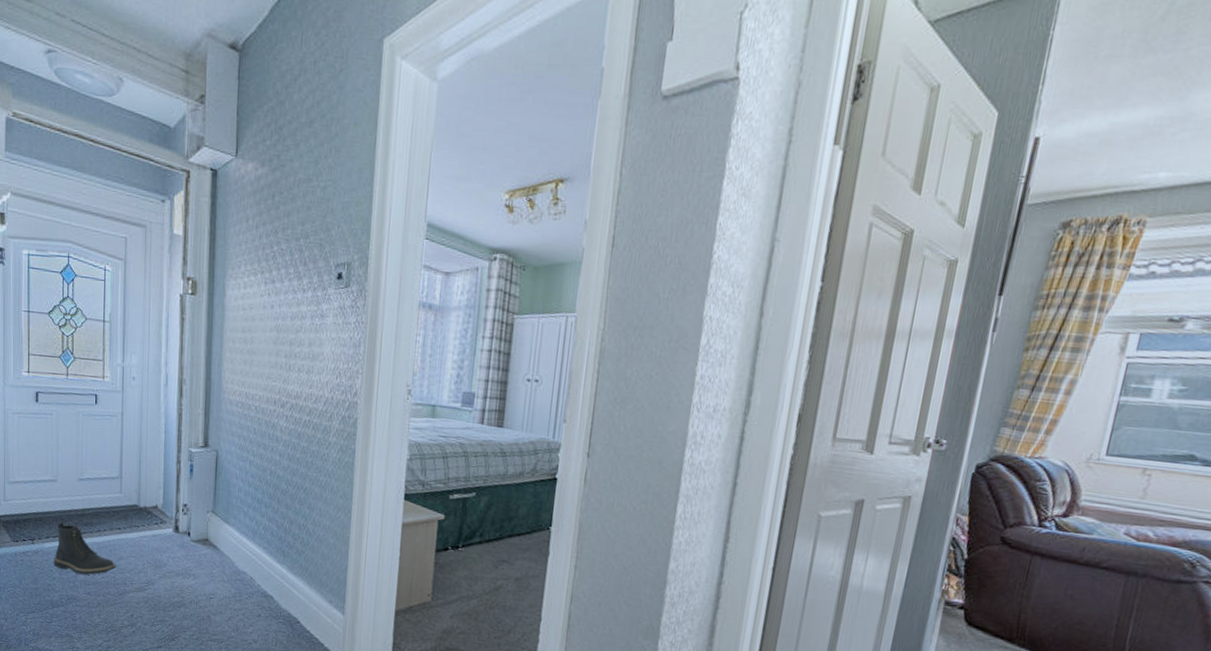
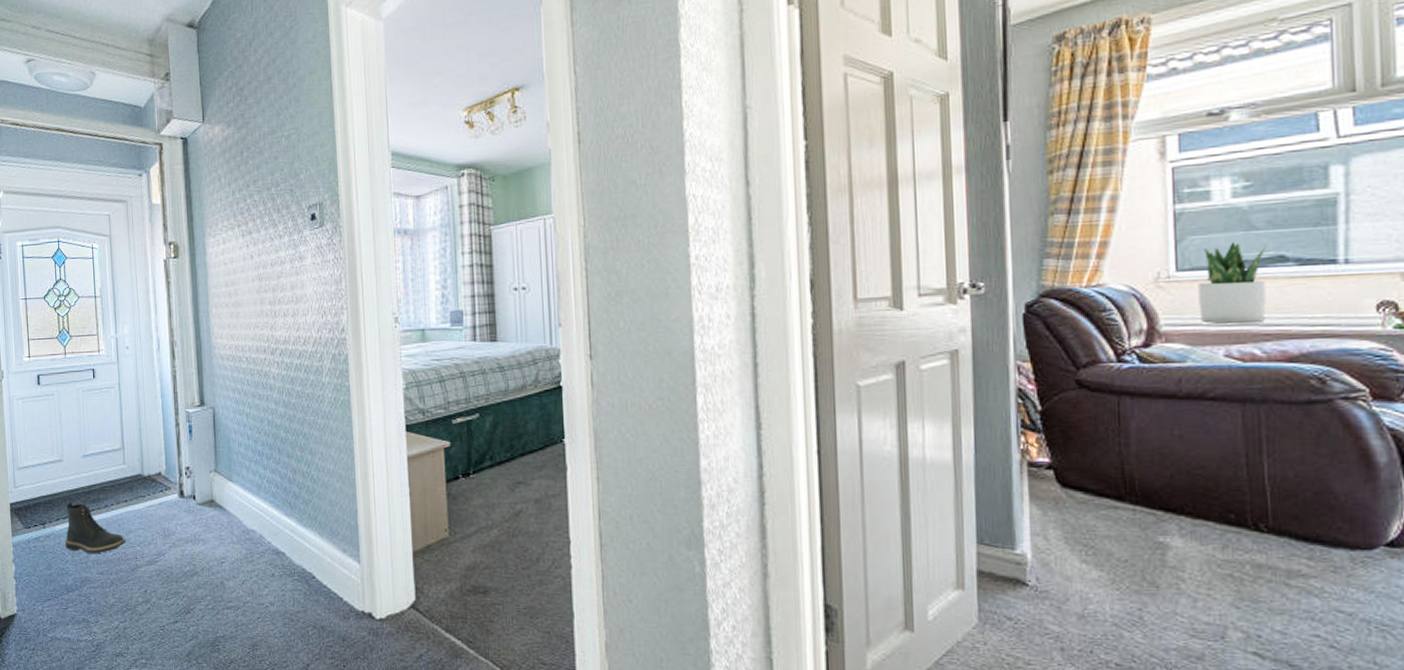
planter: none [1114,437,1183,509] -> present [1198,242,1267,324]

